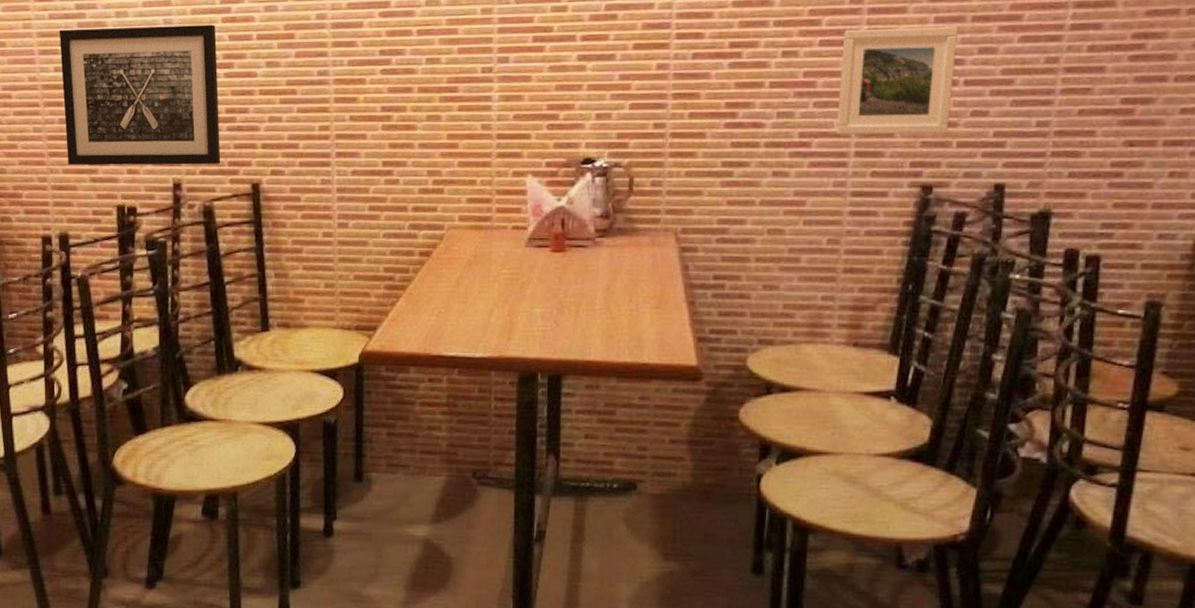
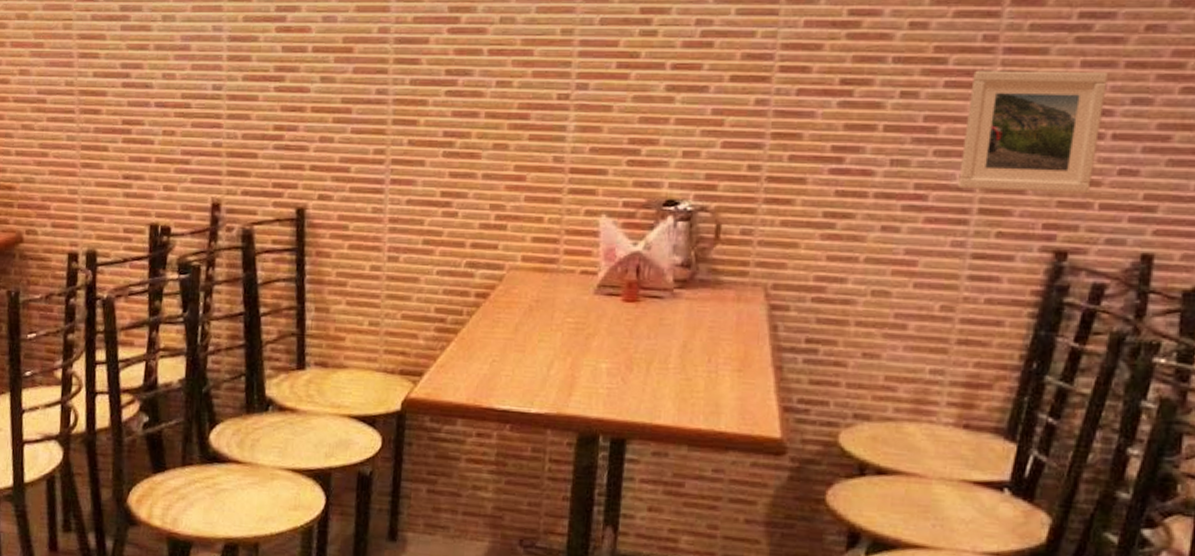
wall art: present [59,24,221,166] -> none [100,32,269,185]

